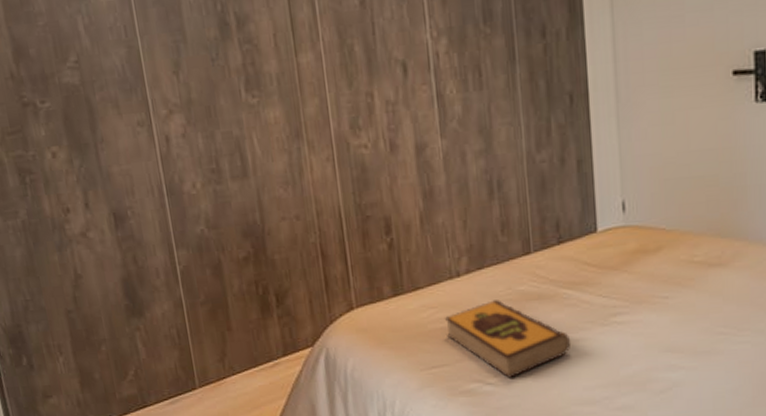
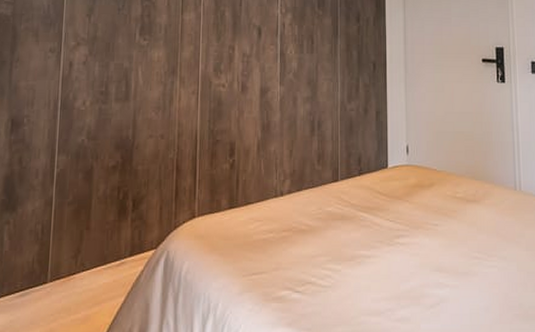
hardback book: present [445,300,572,378] -> none [268,218,364,287]

